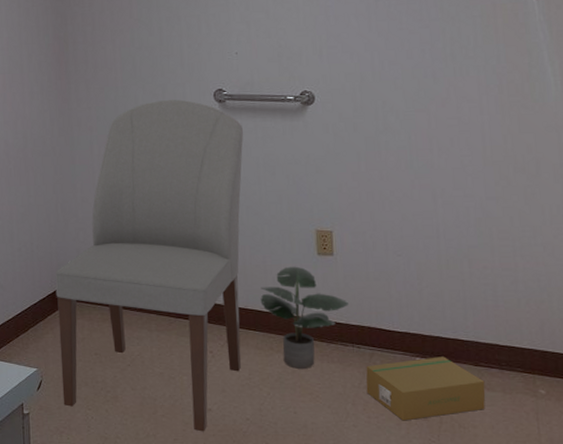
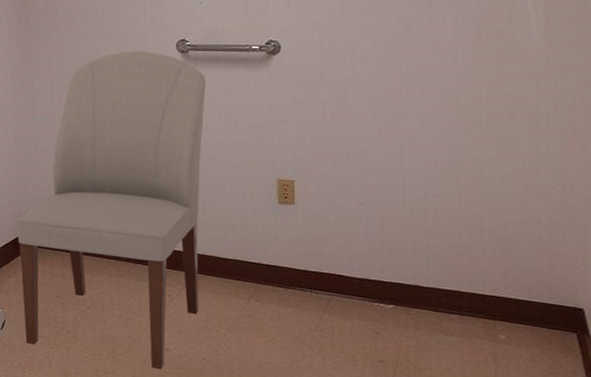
potted plant: present [260,266,348,369] -> none [219,214,308,312]
box: present [366,356,486,421] -> none [322,302,444,363]

